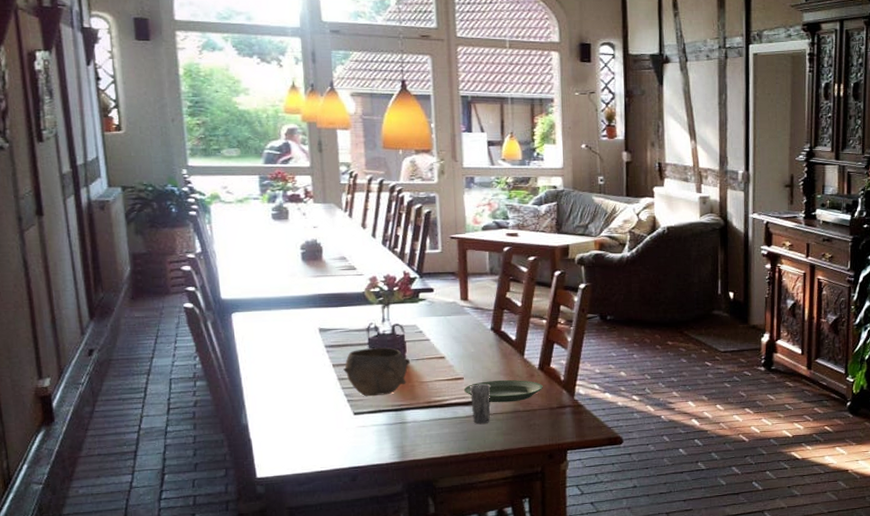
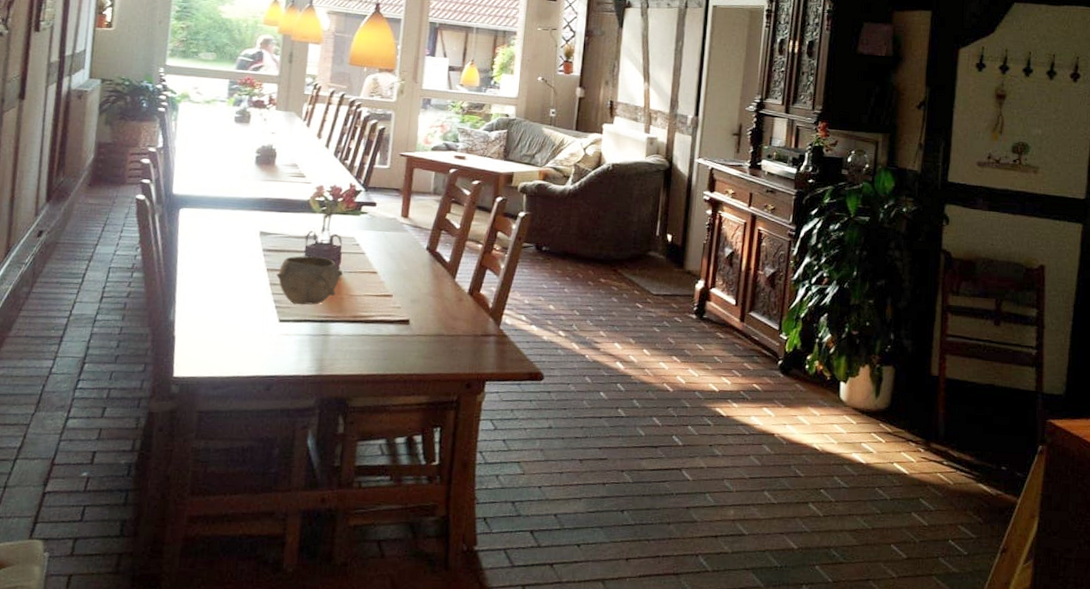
plate: present [463,379,543,403] -> none [391,301,470,325]
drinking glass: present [470,383,491,425] -> none [396,302,418,345]

